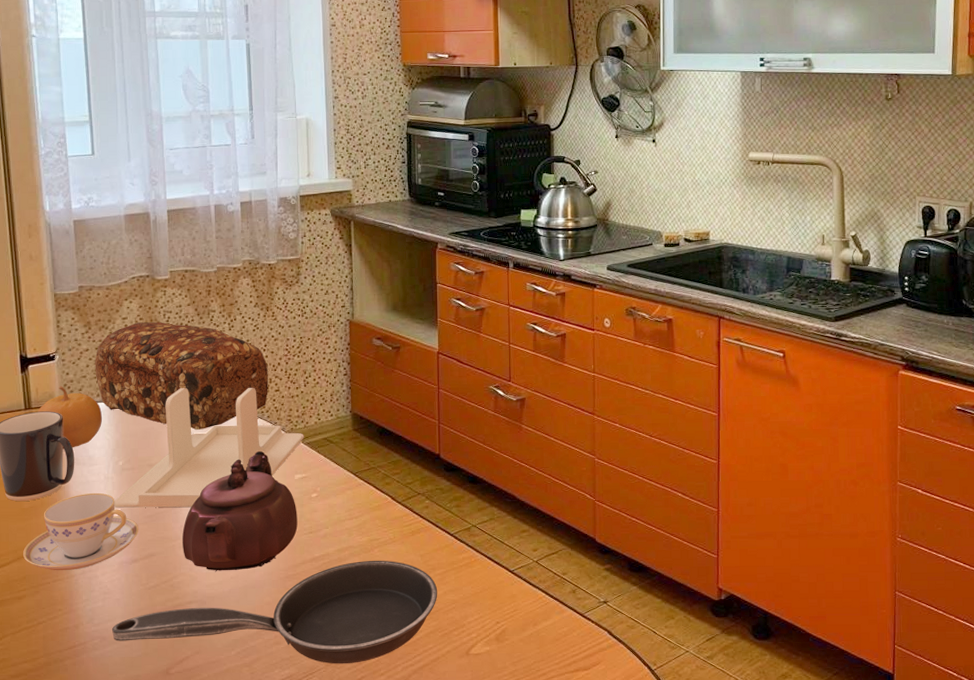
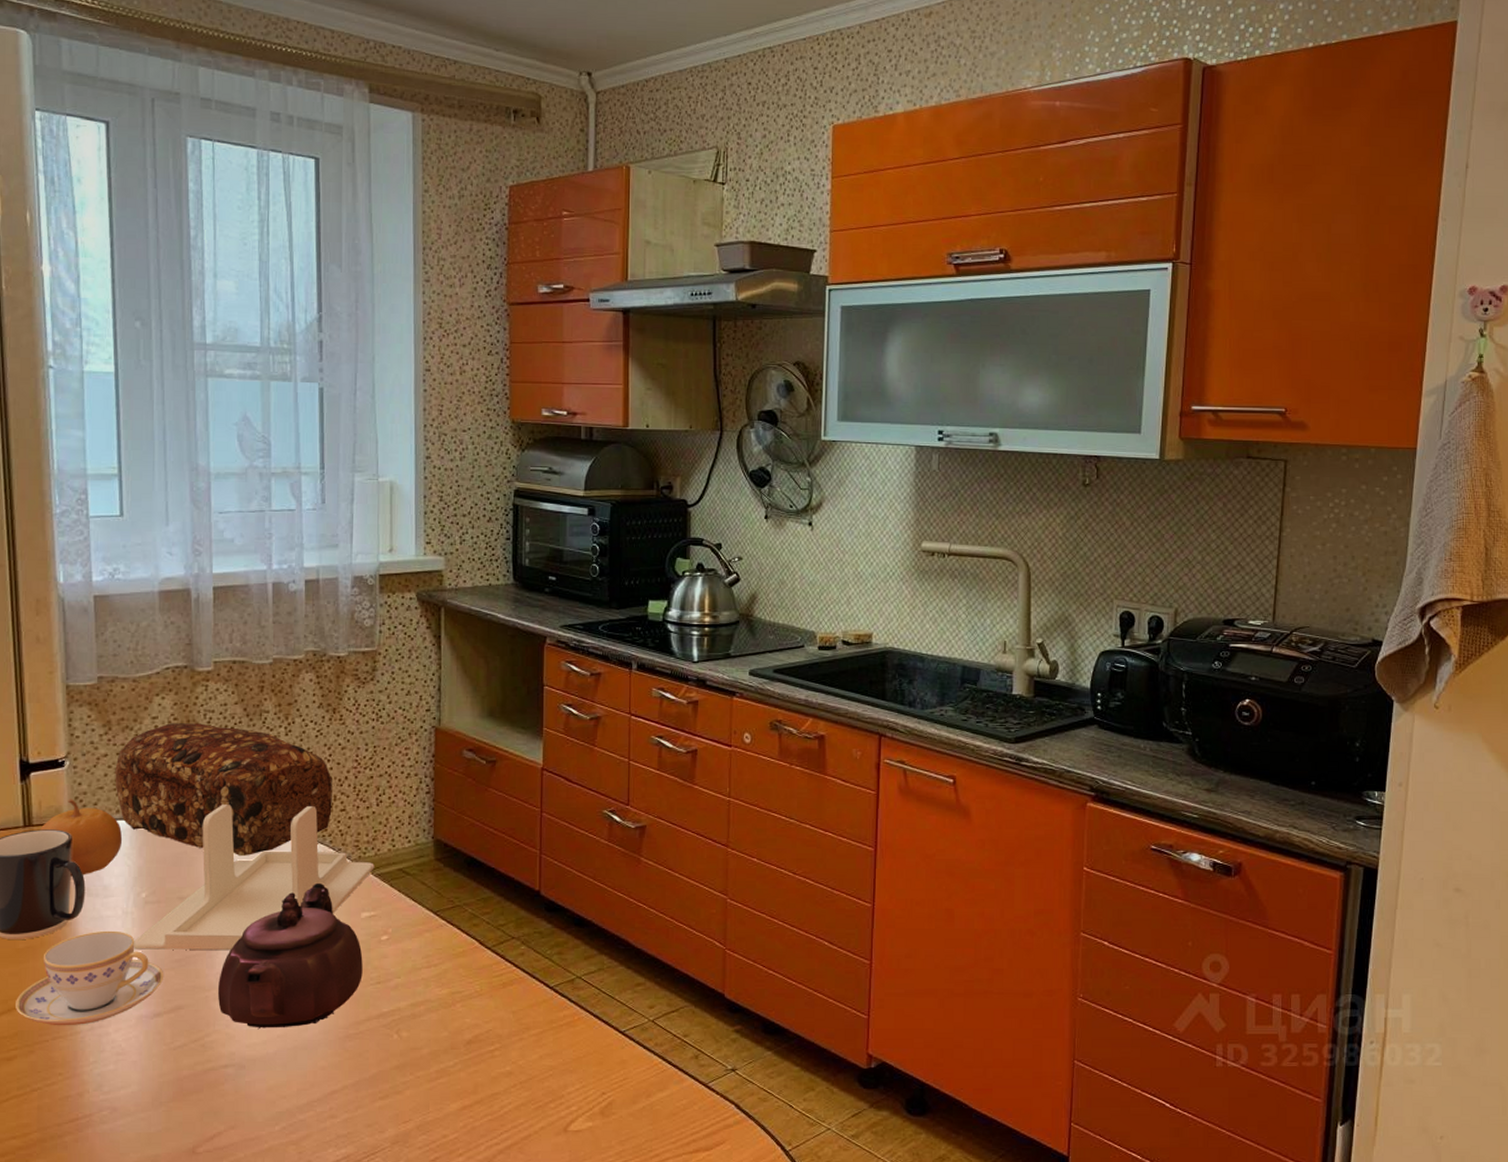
frying pan: present [111,560,438,664] -> none [125,1017,532,1142]

